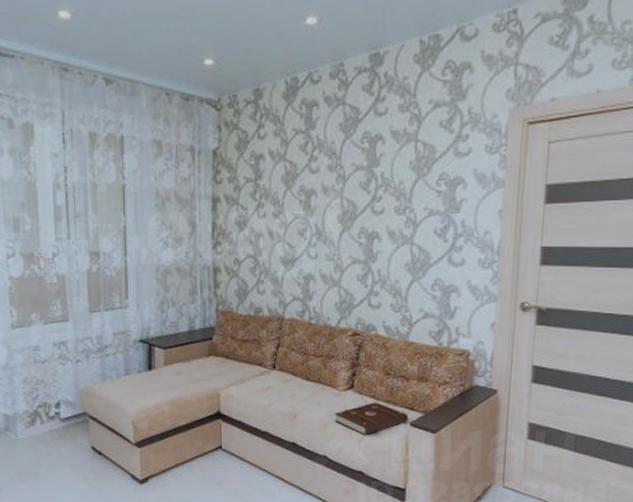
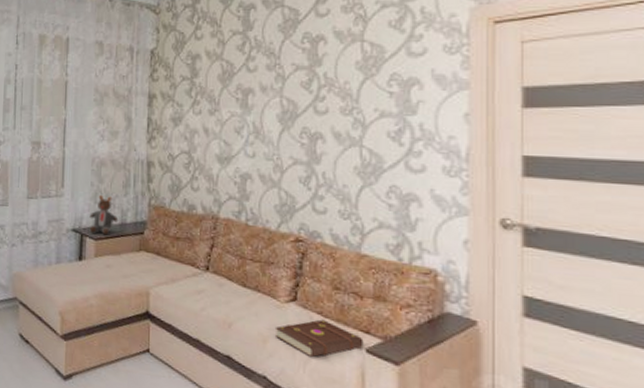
teddy bear: none [157,303,187,344] -> present [89,194,119,235]

